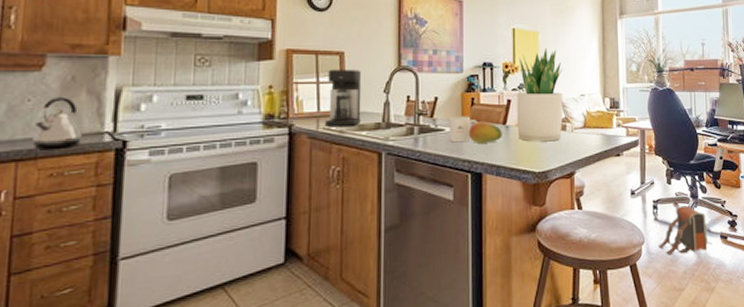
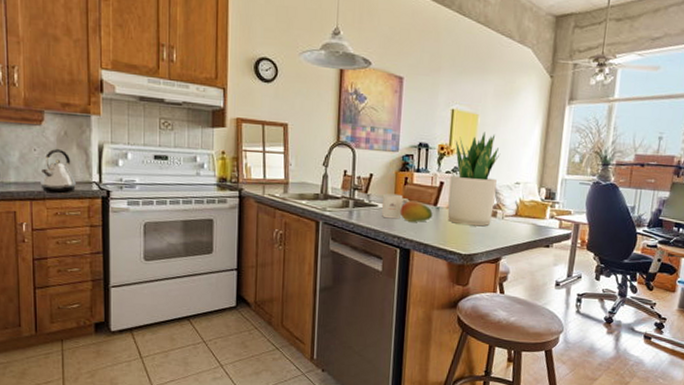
coffee maker: present [325,69,362,126] -> none [270,140,303,195]
backpack: present [658,206,712,255] -> none [576,302,634,348]

